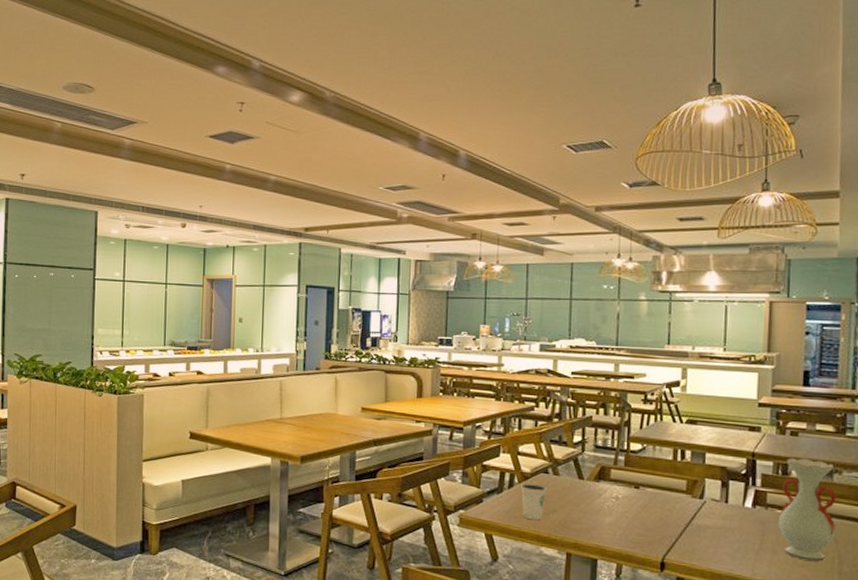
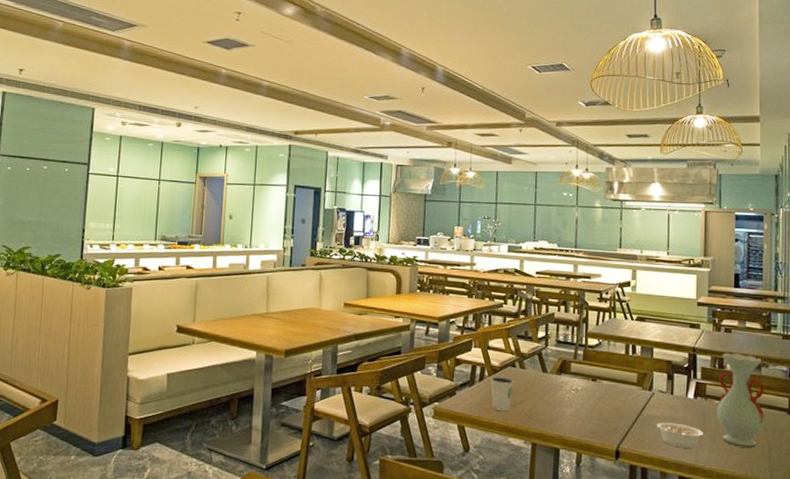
legume: none [708,532,766,561] -> present [657,422,707,449]

